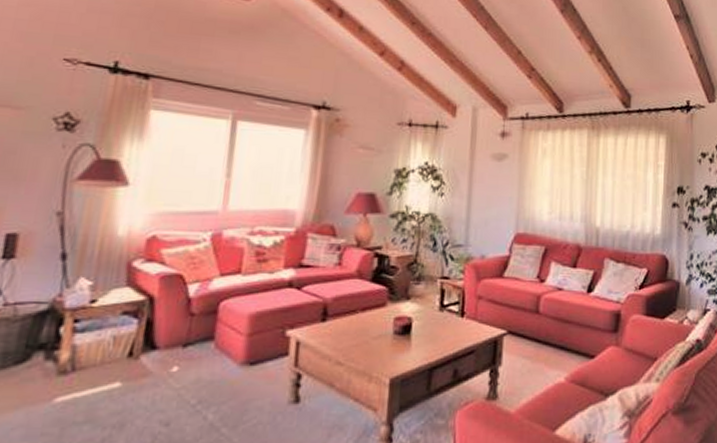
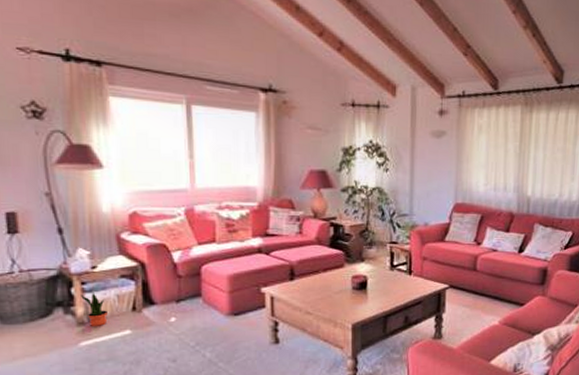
potted plant: none [69,332,99,376] -> present [81,292,108,326]

